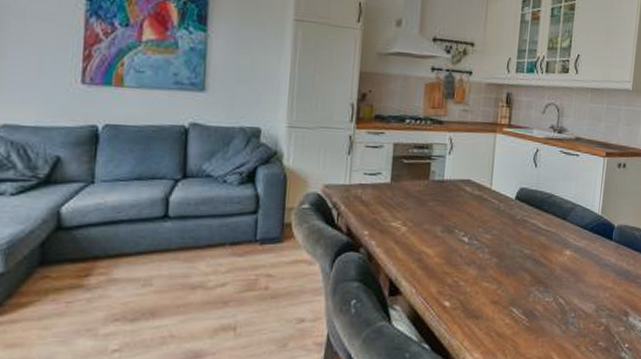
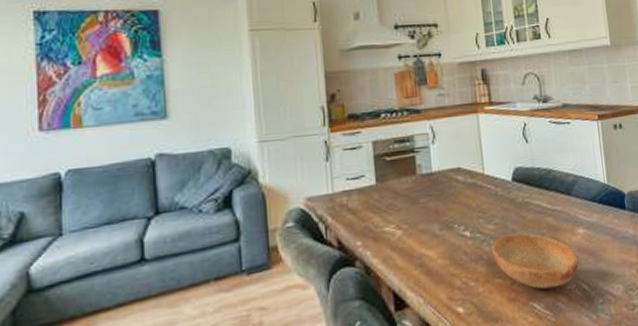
bowl: none [485,246,561,298] -> present [492,233,579,290]

